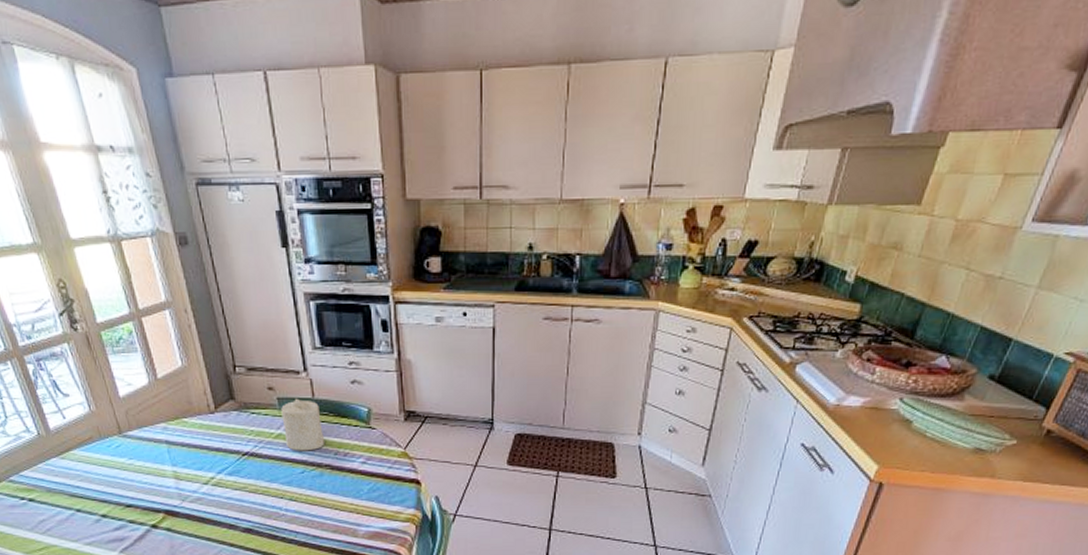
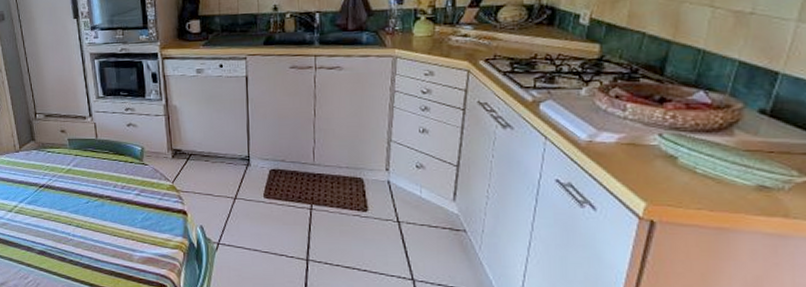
candle: present [281,398,325,451] -> none [71,139,106,184]

